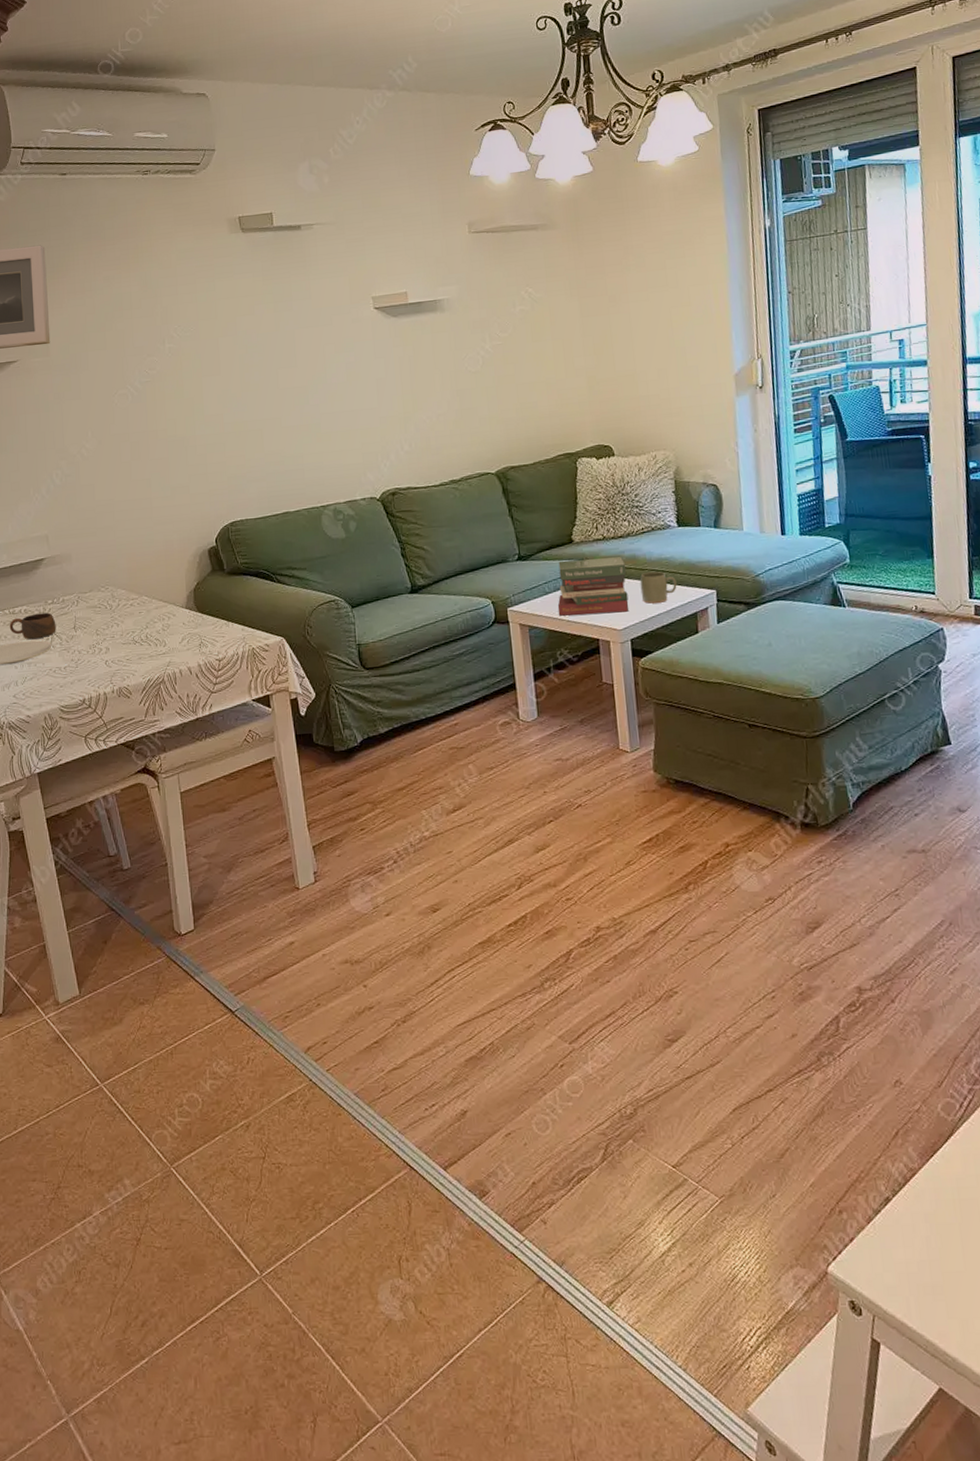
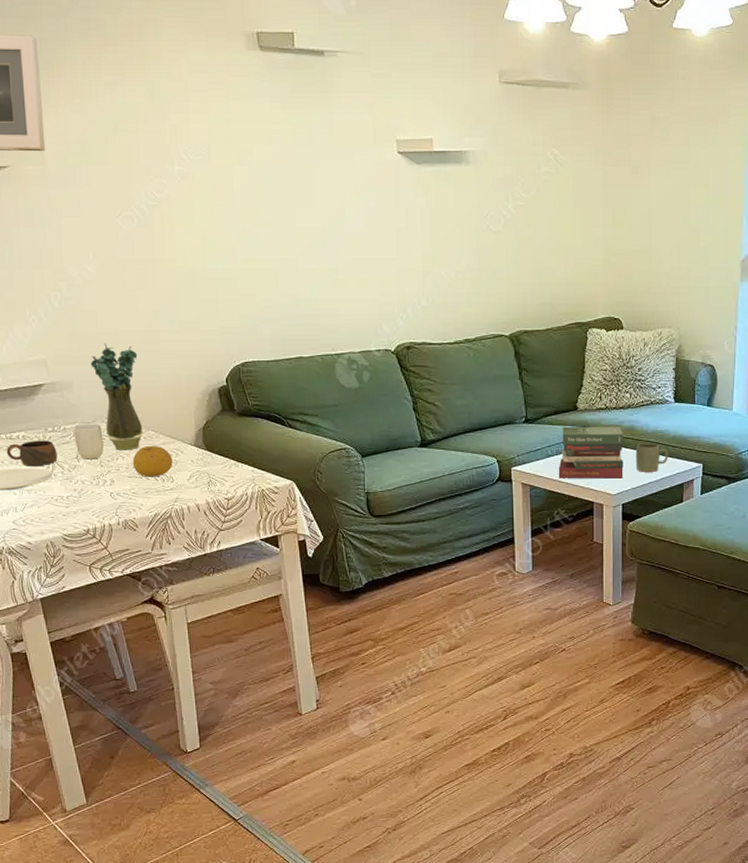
cup: none [70,592,100,629] -> present [72,423,104,460]
vase: none [87,514,137,618] -> present [90,343,143,450]
fruit: none [126,610,165,643] -> present [132,445,173,477]

